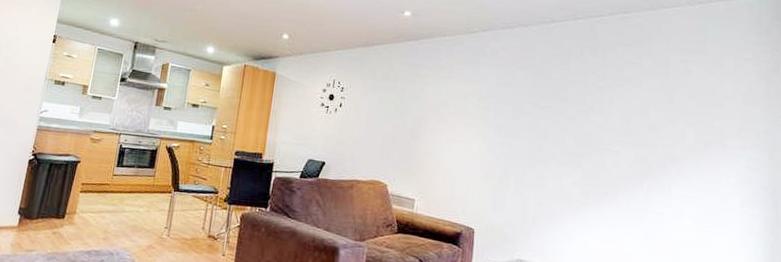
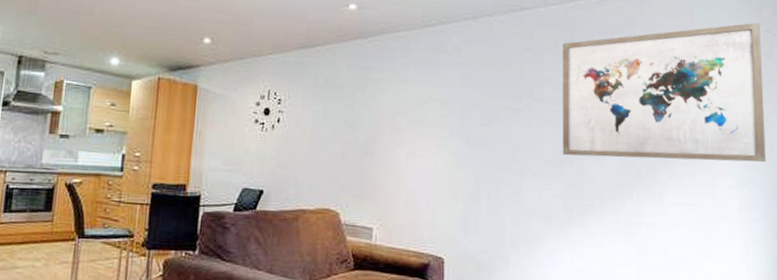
wall art: none [582,42,768,165] -> present [562,22,766,163]

